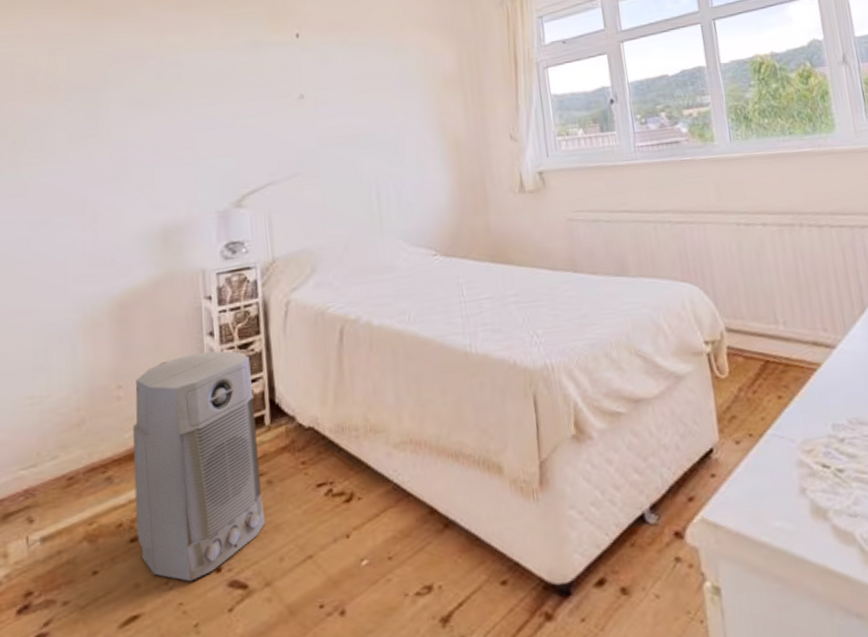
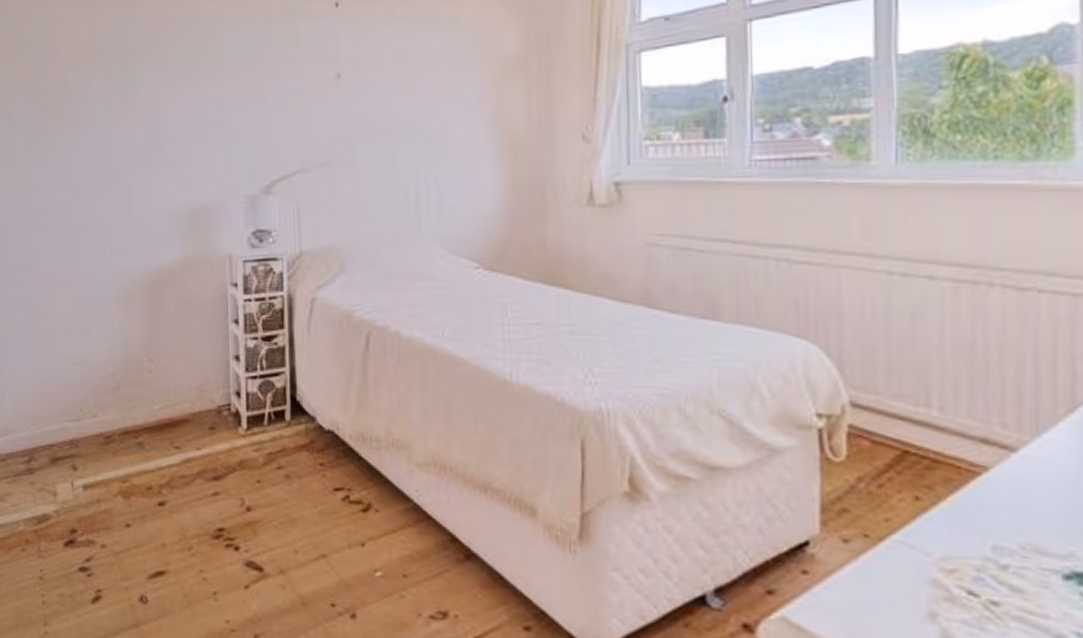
air purifier: present [133,351,266,582] -> none [162,338,282,553]

